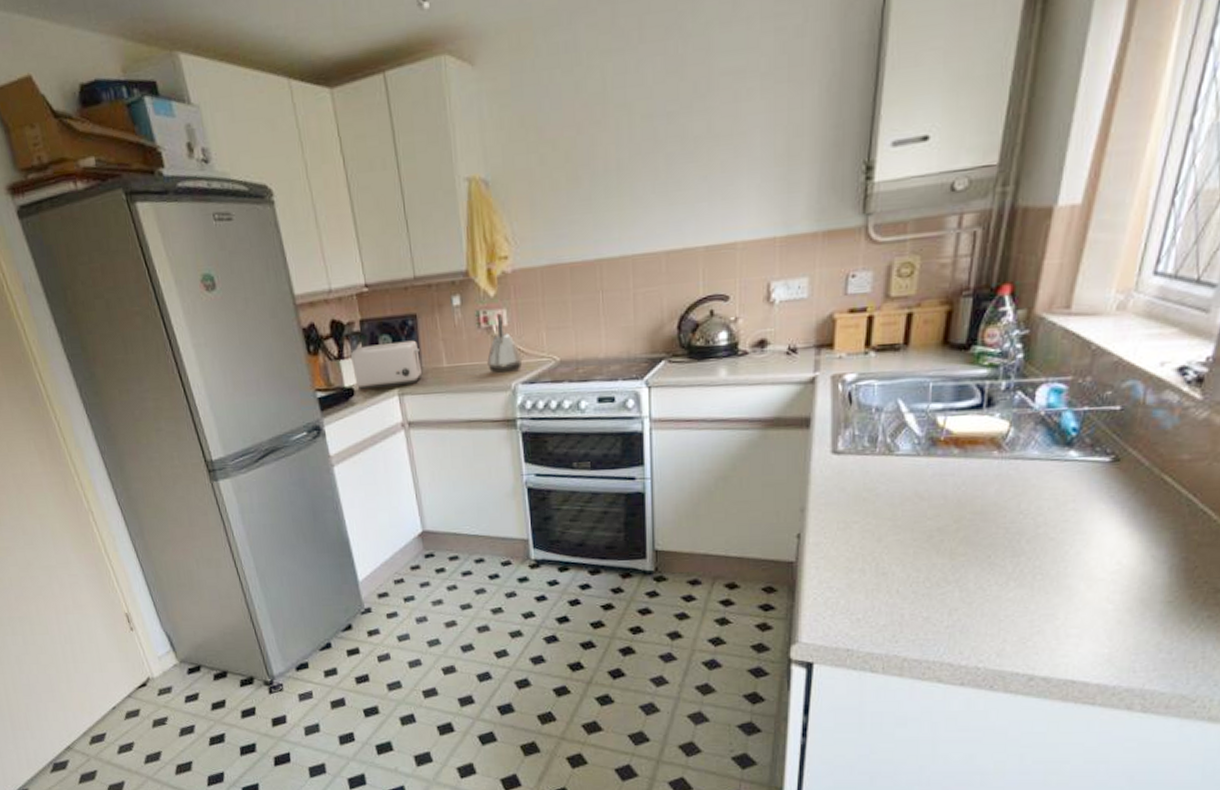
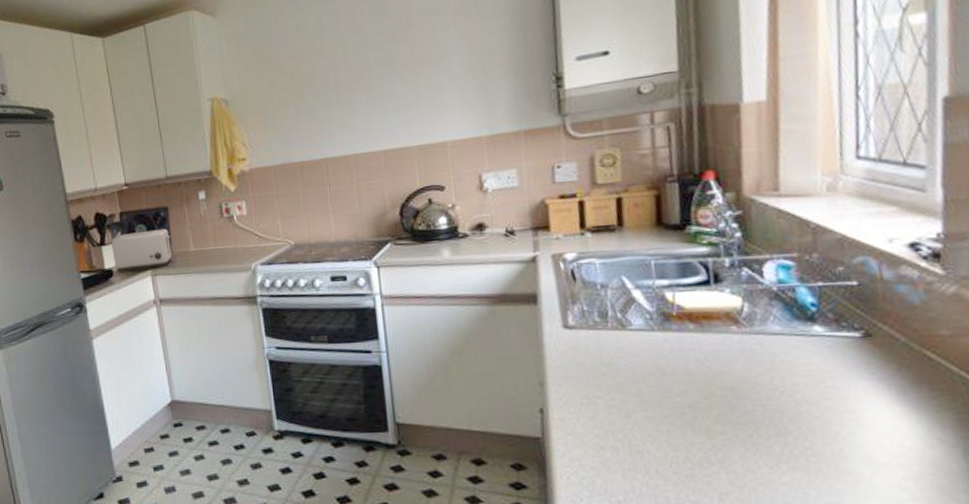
kettle: present [487,314,523,375] -> none [229,206,261,257]

